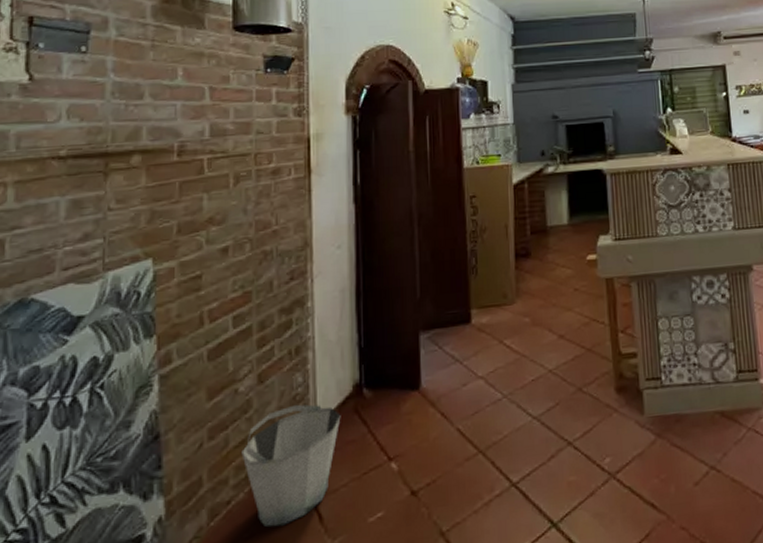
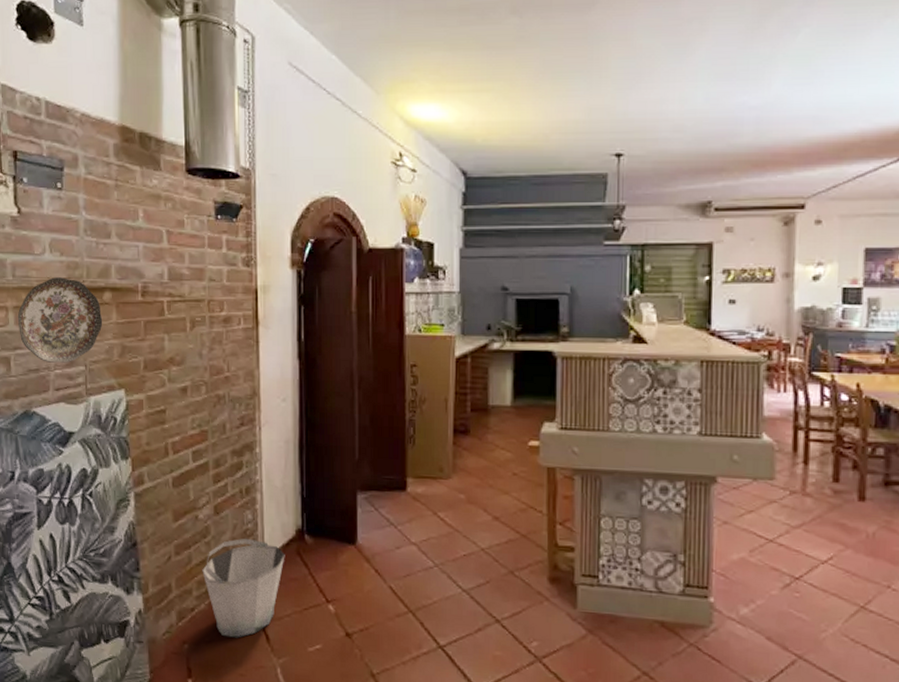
decorative plate: none [18,144,129,240] -> present [17,277,103,363]

